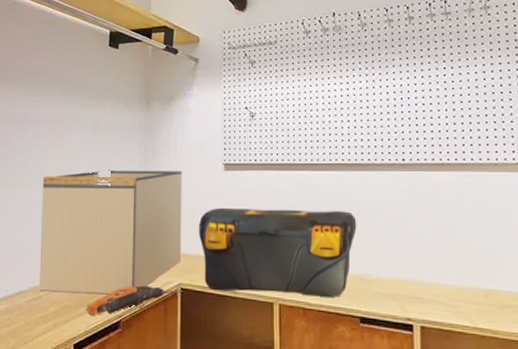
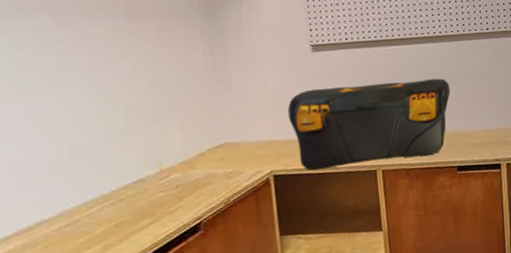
storage bin: present [38,171,182,295] -> none [55,56,271,214]
power drill: present [85,285,183,315] -> none [149,176,276,225]

